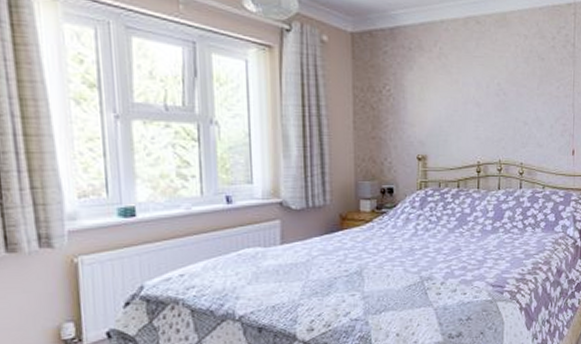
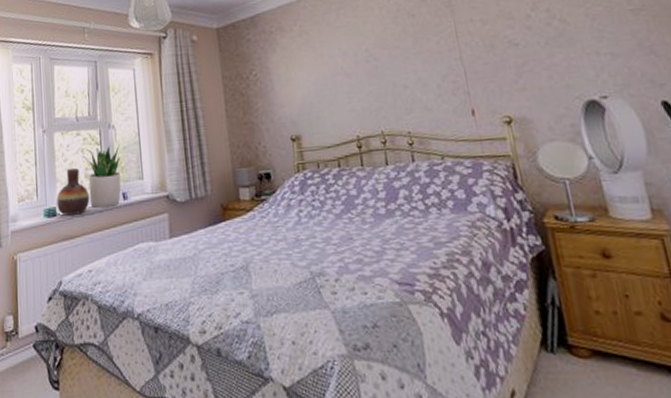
vase: none [136,165,183,216] -> present [56,168,90,216]
planter: none [181,142,225,211] -> present [88,144,121,208]

